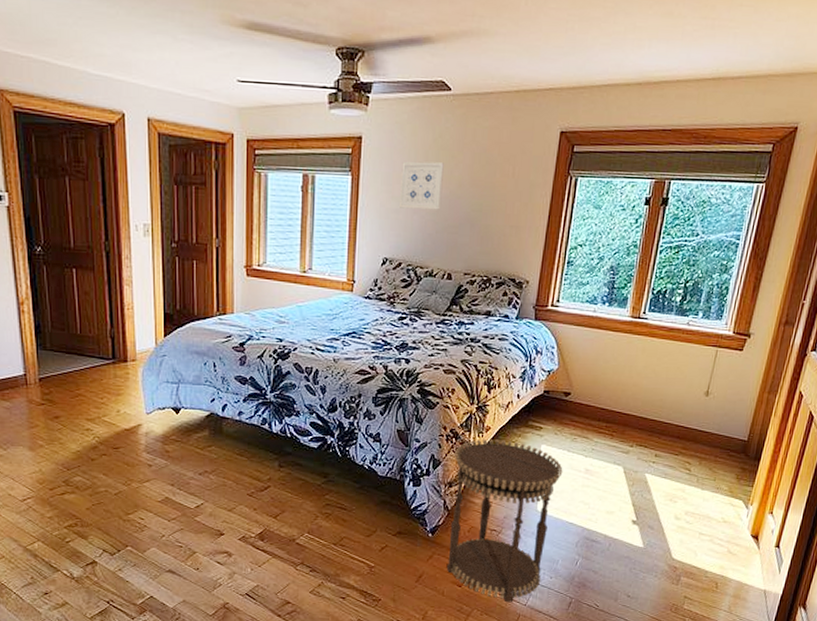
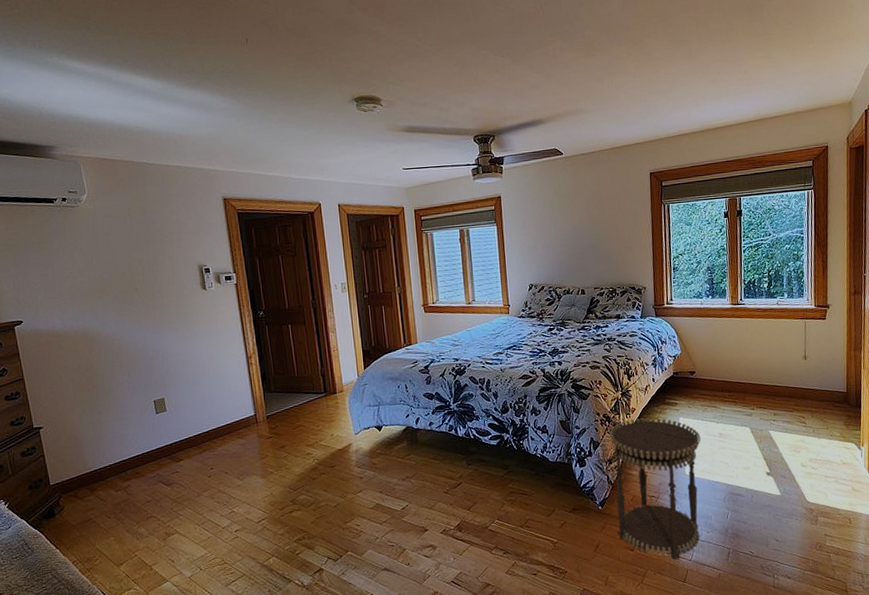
wall art: present [400,162,444,210] -> none [534,207,569,245]

